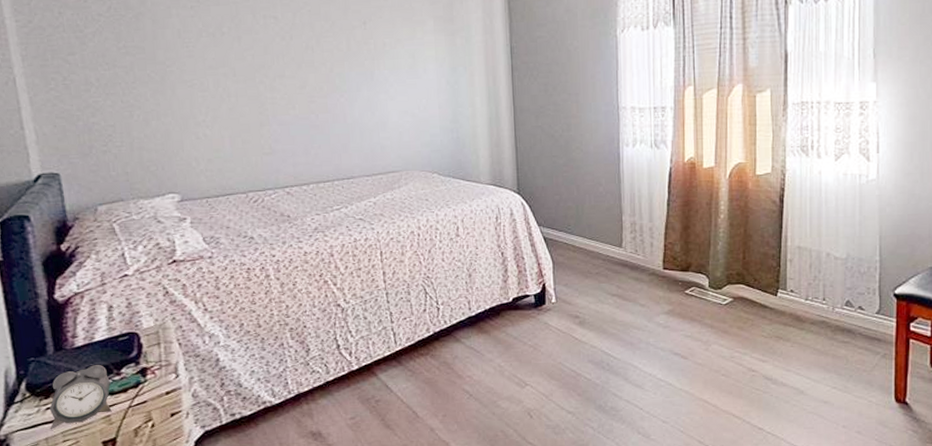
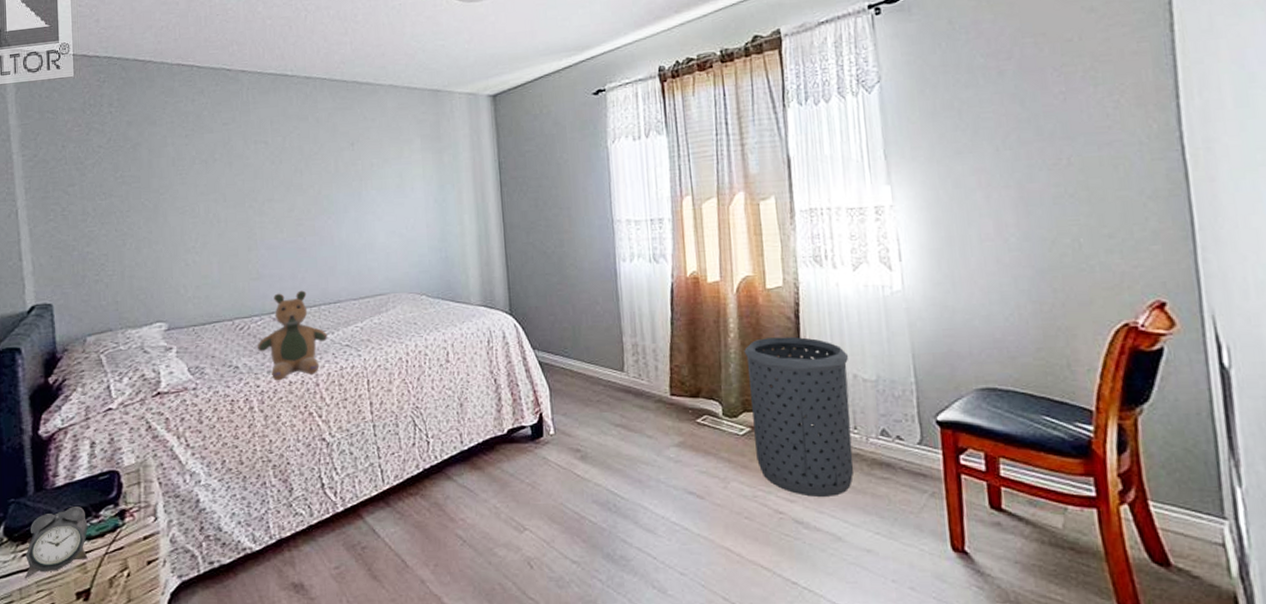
teddy bear: none [271,166,342,252] -> present [257,290,328,381]
laundry basket: none [732,218,824,357] -> present [744,336,854,497]

